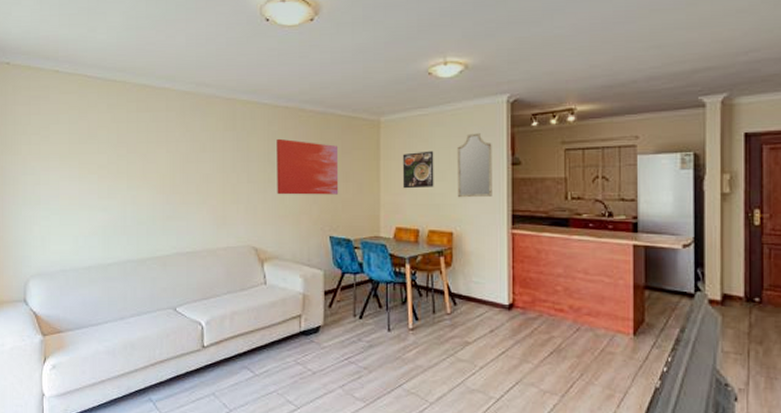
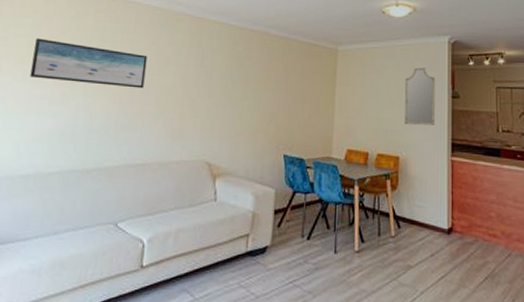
wall art: none [76,134,183,178] -> present [30,38,148,89]
wall art: present [277,138,339,195] -> none [236,58,298,115]
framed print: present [402,150,434,189] -> none [355,80,385,114]

